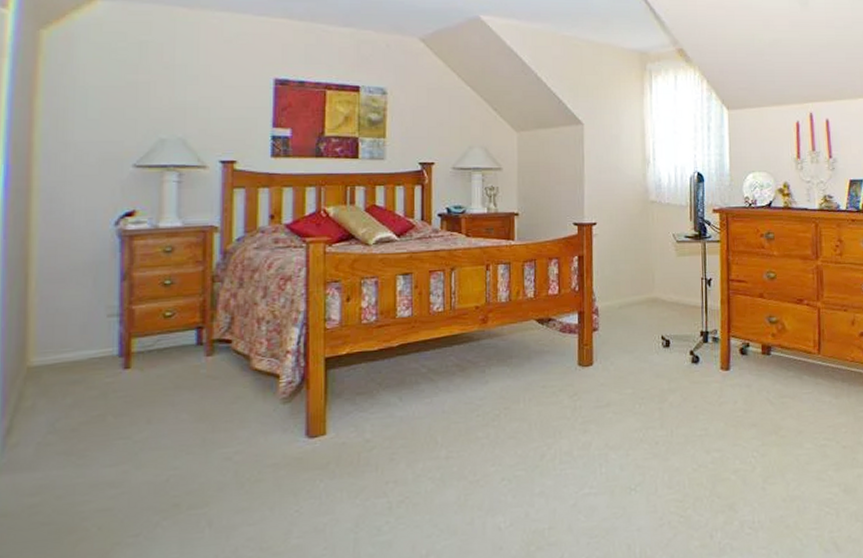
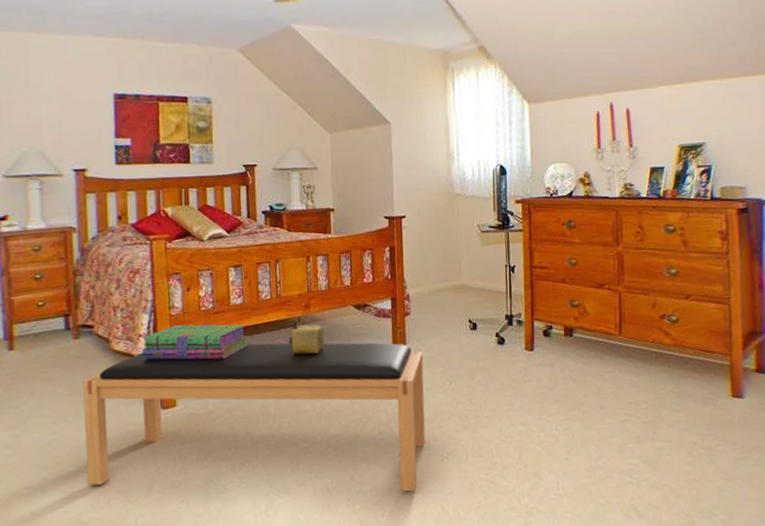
bench: none [212,361,612,531] -> present [82,342,426,492]
stack of books: none [288,339,416,381] -> present [142,324,249,360]
decorative box: none [462,331,503,374] -> present [289,316,325,354]

